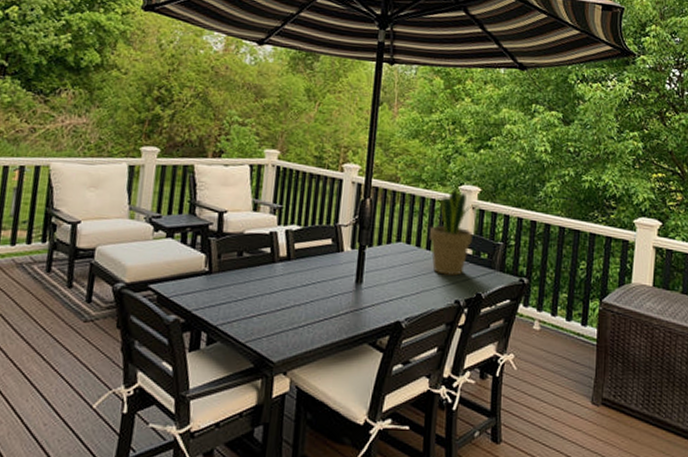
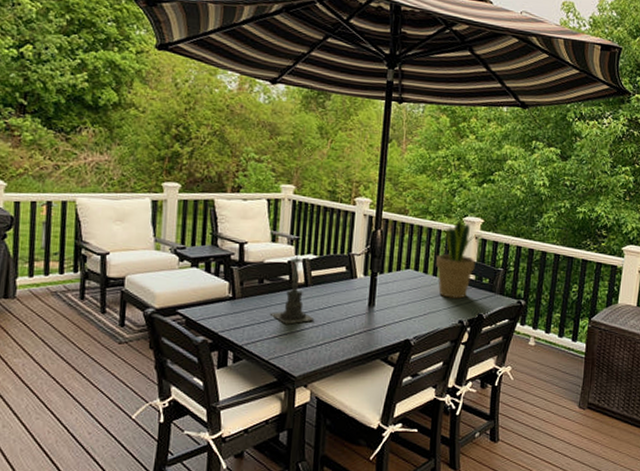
candle holder: none [248,220,297,303] -> present [269,250,315,325]

